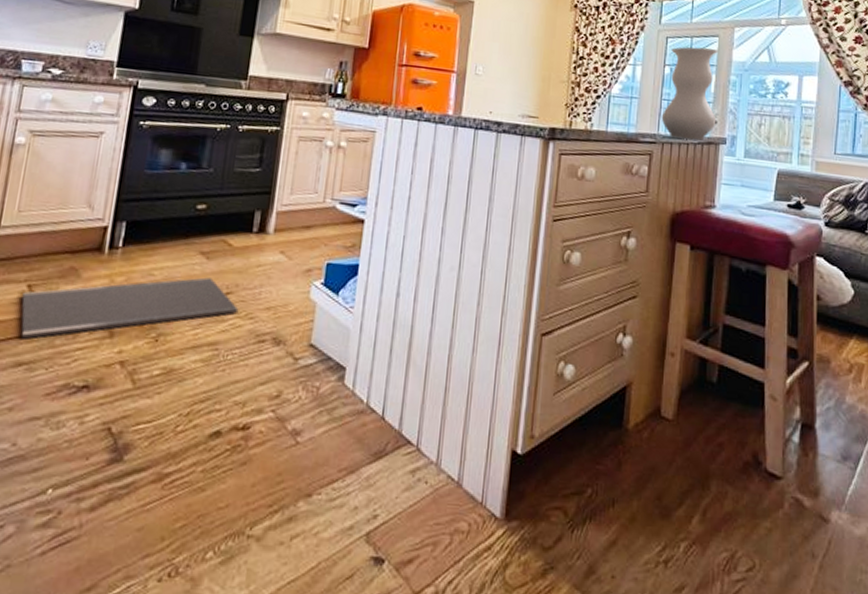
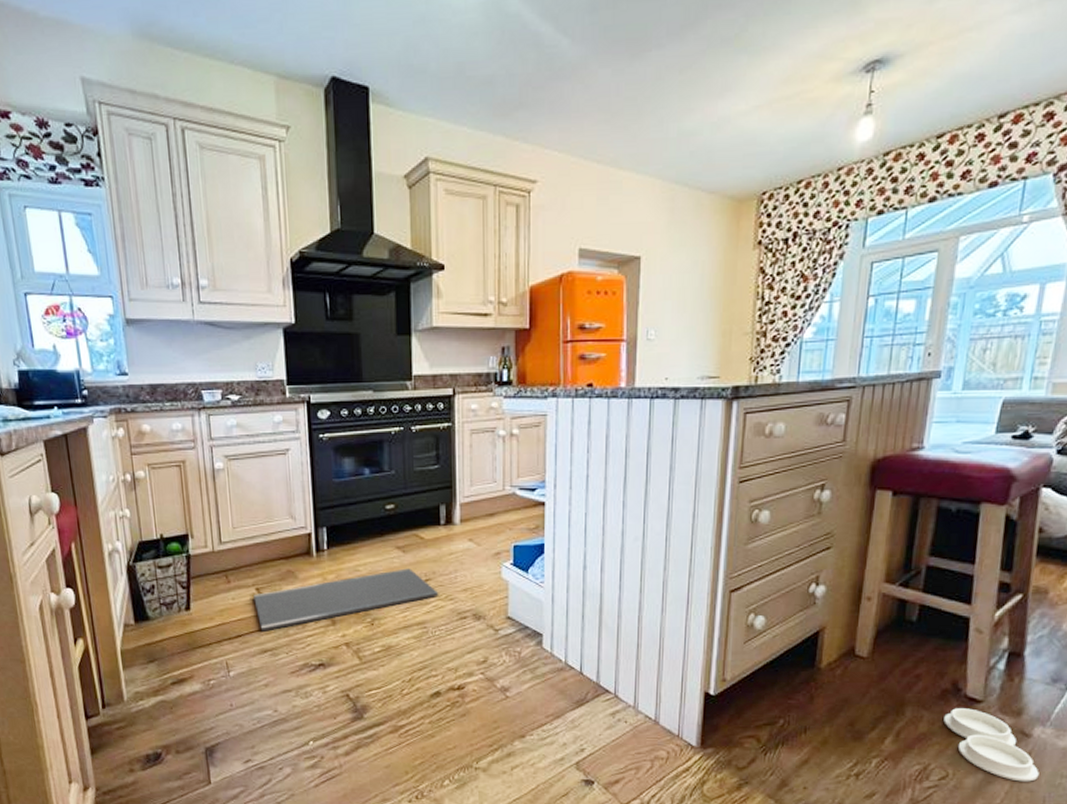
vase: present [661,47,718,141] -> none [862,268,936,378]
pet bowl: none [747,484,840,577] -> present [943,708,1039,782]

